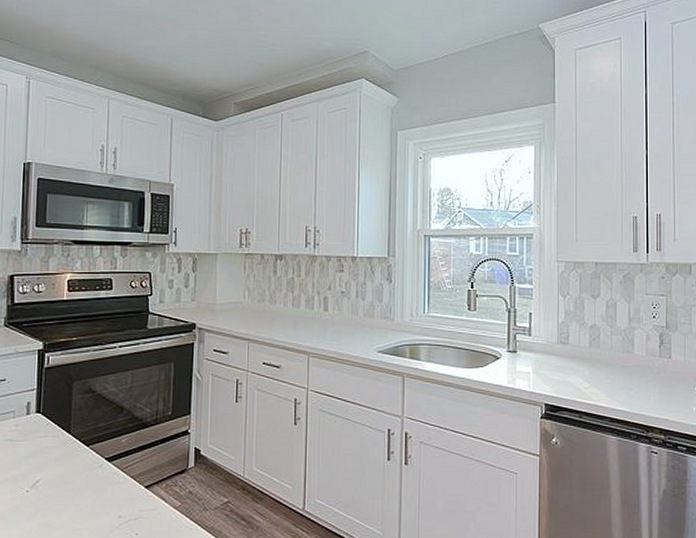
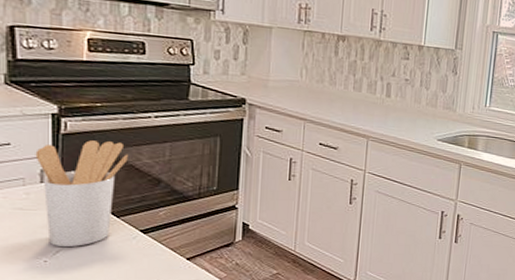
utensil holder: none [24,372,97,476] -> present [35,140,128,247]

